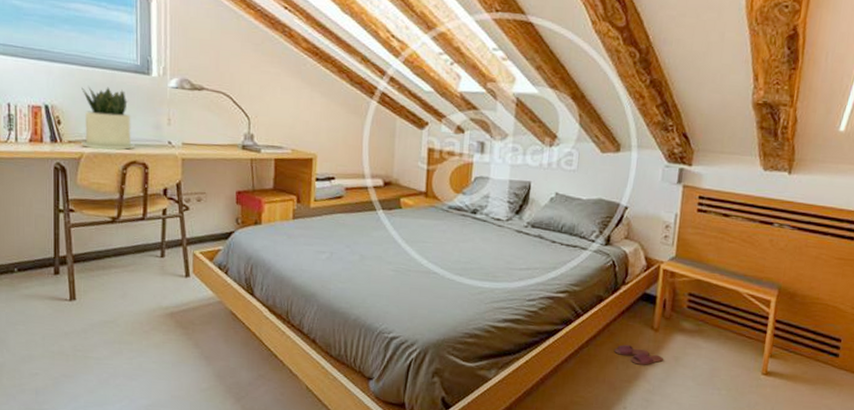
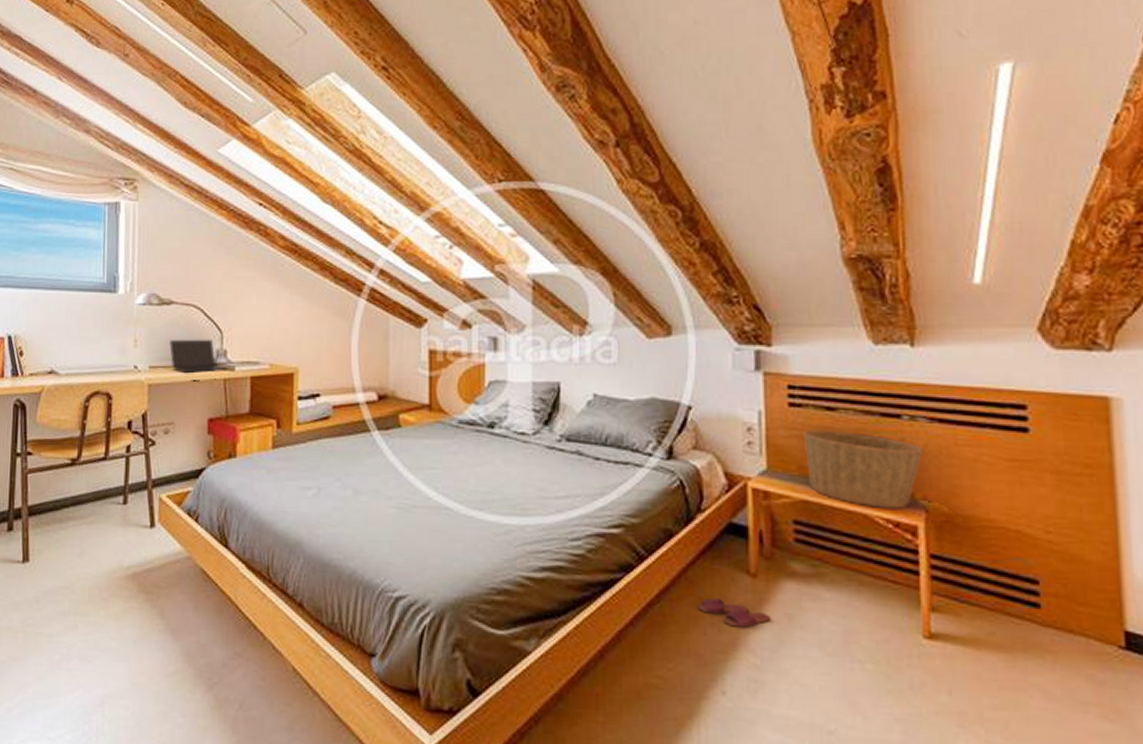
planter: present [80,86,136,150] -> none [42,310,100,380]
laptop: none [200,122,255,153] -> present [168,339,228,374]
basket: none [703,229,785,289] -> present [803,429,924,509]

